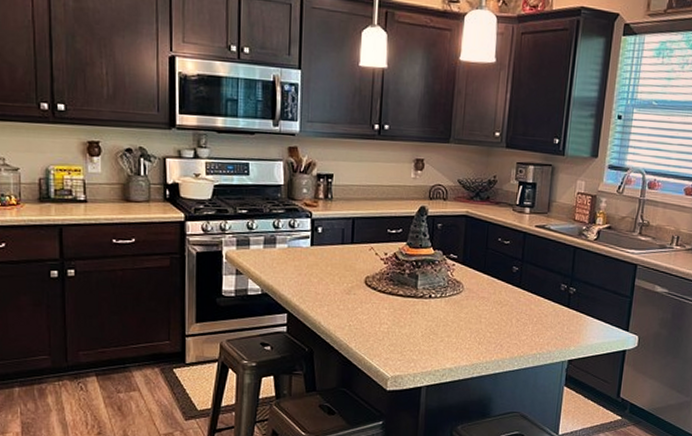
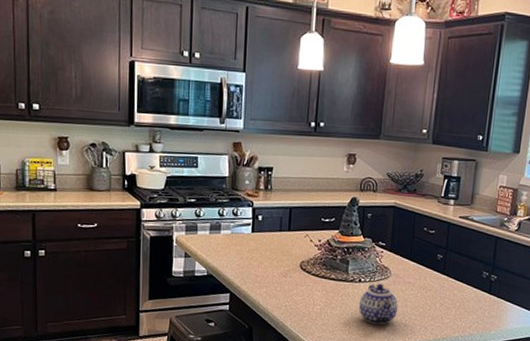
teapot: none [429,299,472,344] -> present [358,283,399,325]

